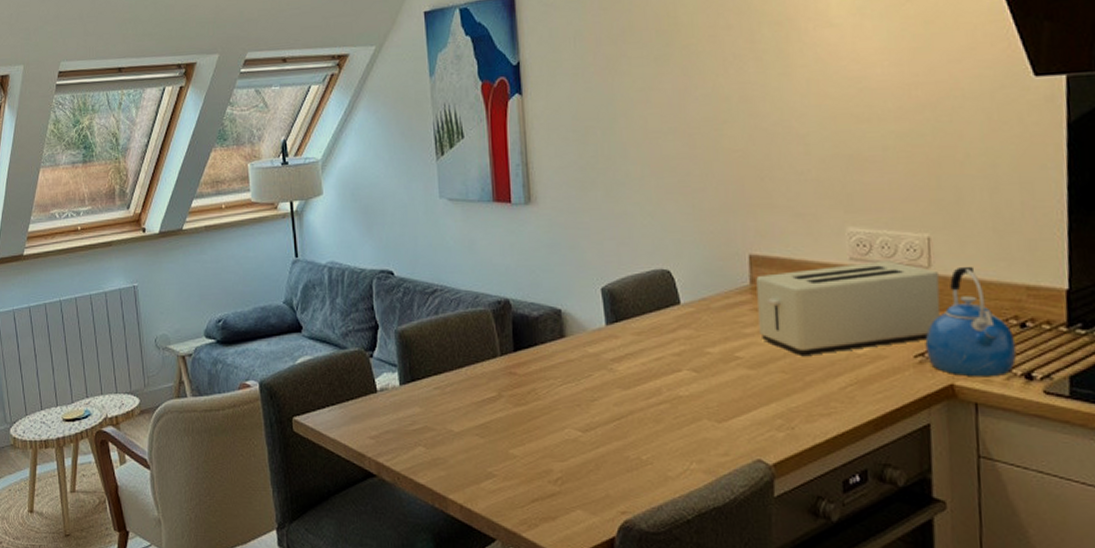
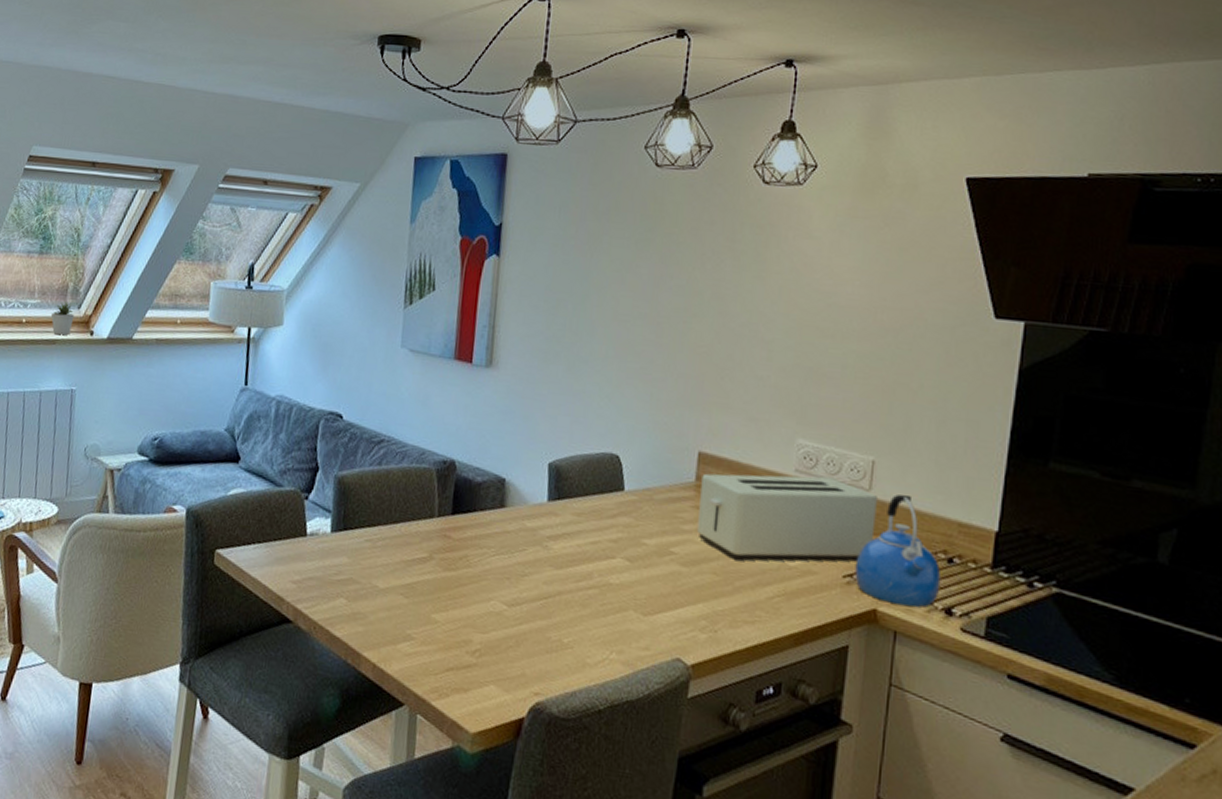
potted plant: none [103,204,125,237] -> present [50,302,75,336]

